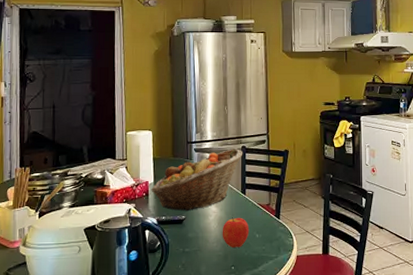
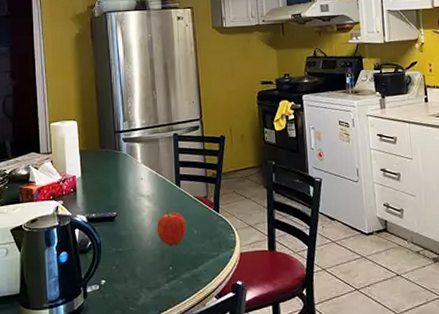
fruit basket: present [151,149,243,212] -> none [79,136,176,207]

